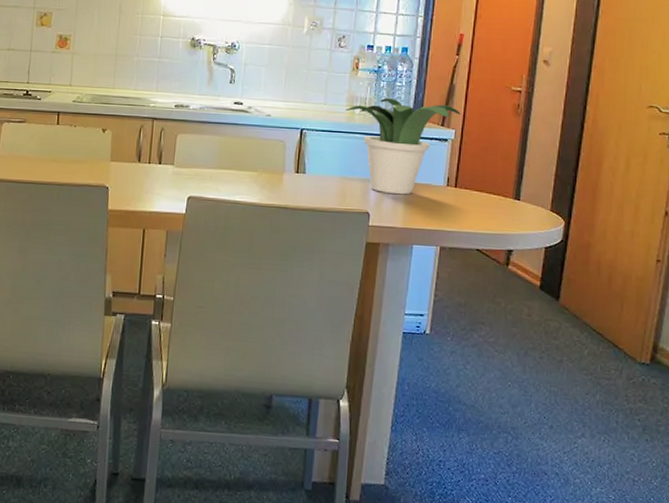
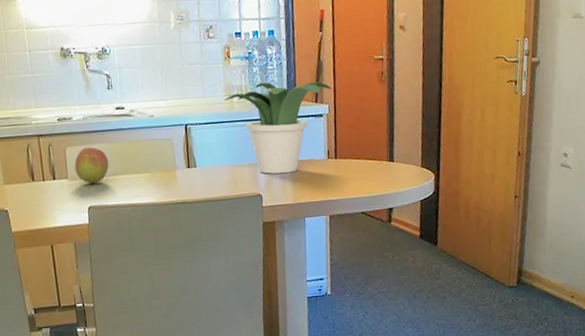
fruit: none [182,136,218,174] -> present [74,146,109,184]

